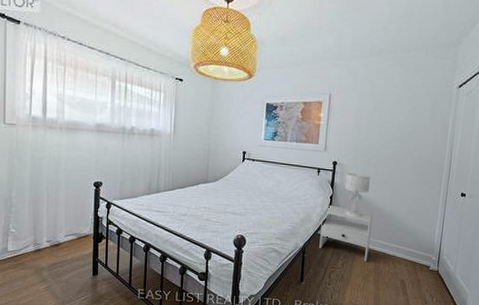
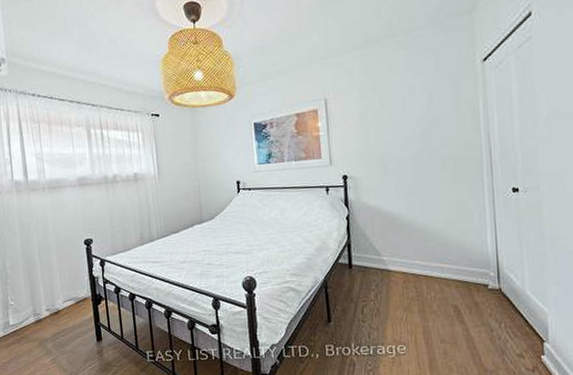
nightstand: present [319,205,373,261] -> none [341,226,406,288]
table lamp: present [344,173,370,217] -> none [360,184,392,237]

